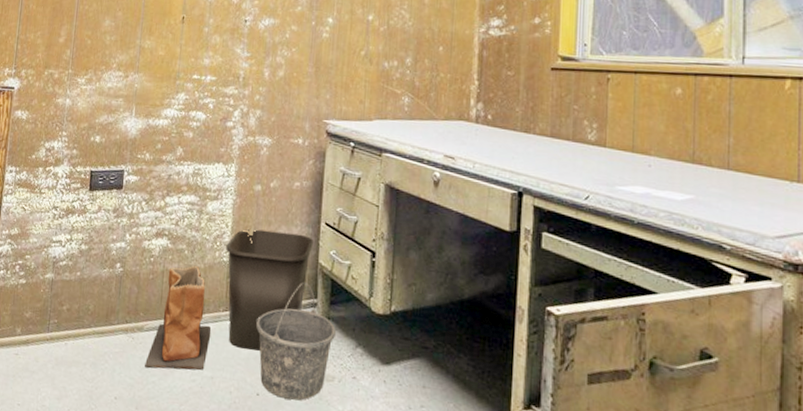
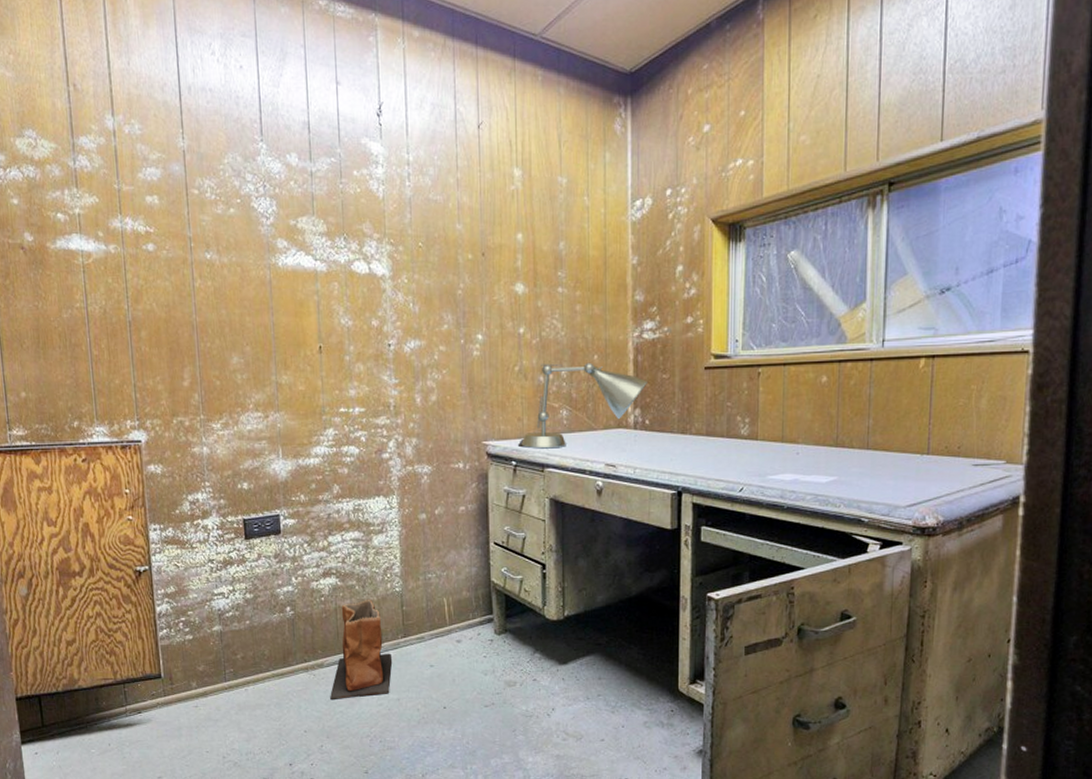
waste bin: present [226,229,313,351] -> none [397,556,484,669]
bucket: present [256,282,336,400] -> none [436,601,513,707]
desk lamp: none [358,50,493,134] -> present [519,362,649,449]

